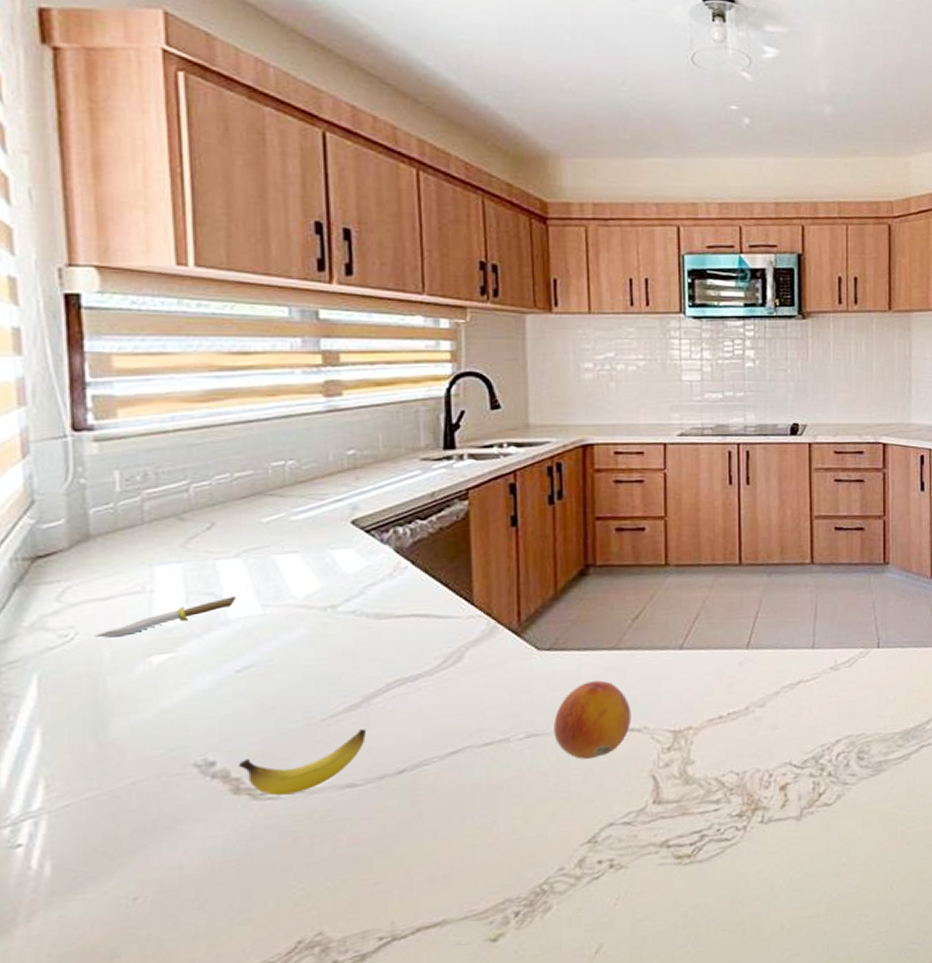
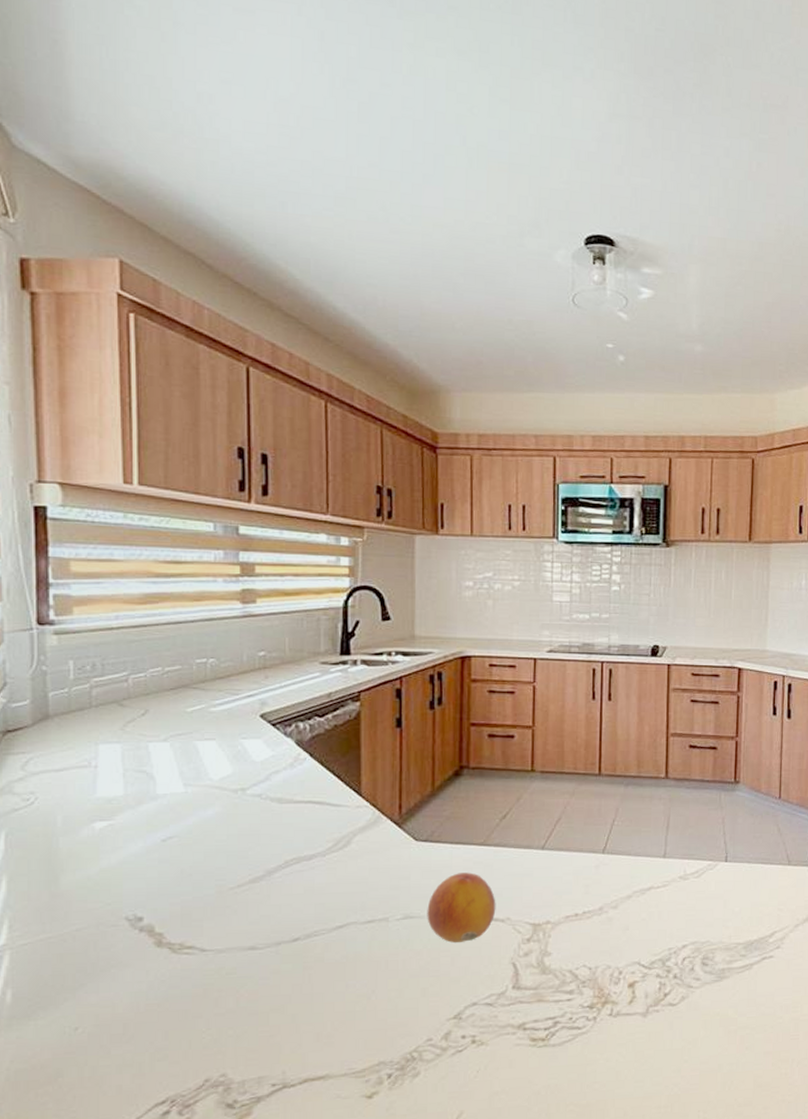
knife: present [94,596,236,638] -> none [50,775,164,804]
banana: present [239,729,367,796] -> none [162,899,268,952]

